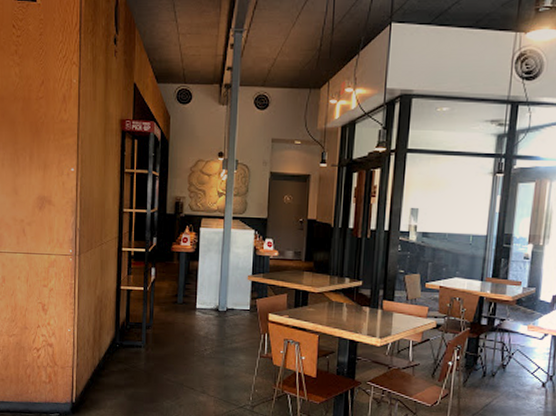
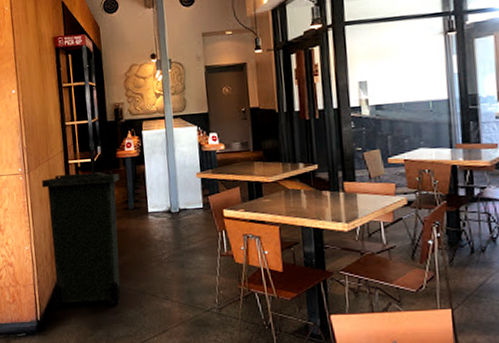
trash bin: none [90,261,172,394] -> present [41,171,121,308]

